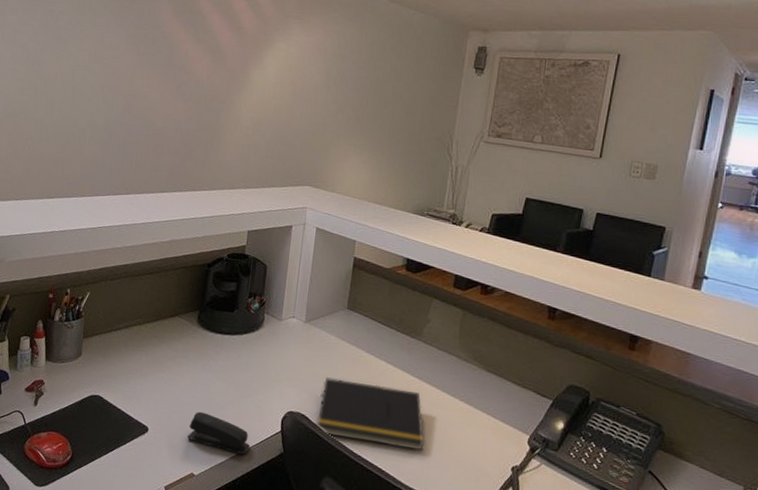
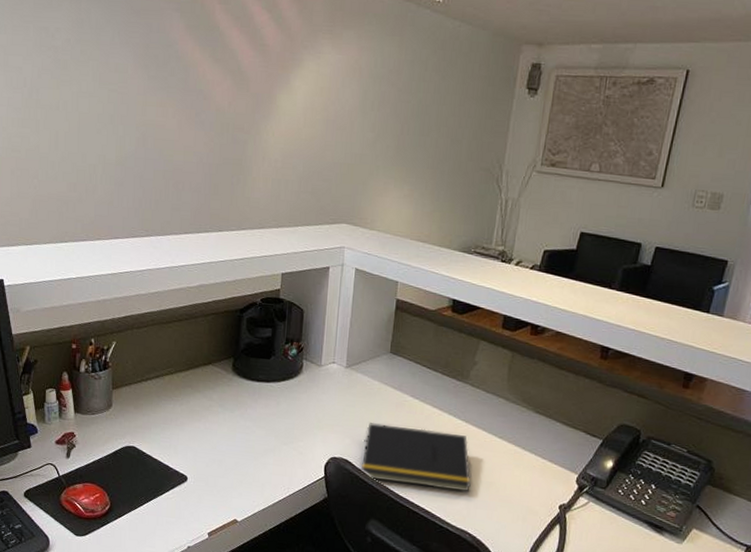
stapler: present [187,411,251,455] -> none [228,459,294,500]

